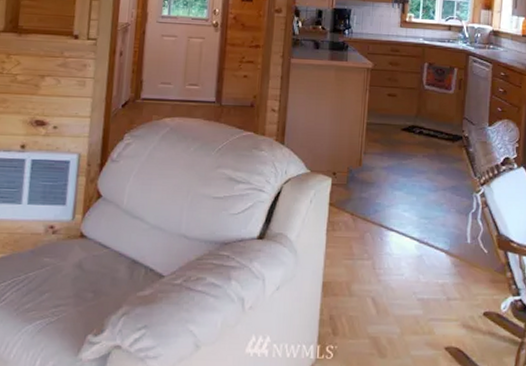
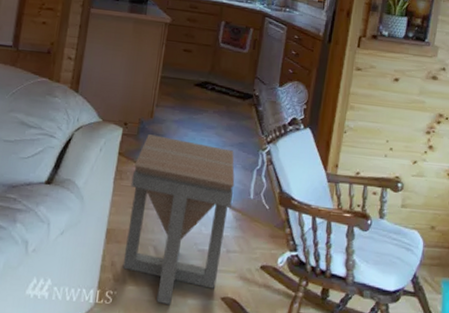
side table: none [341,183,450,358] -> present [122,134,235,306]

